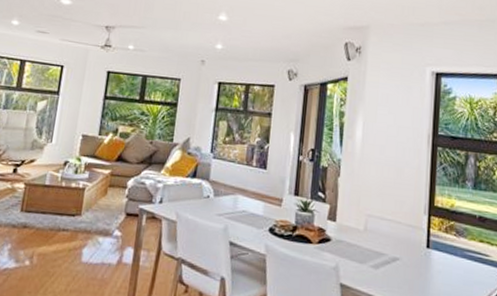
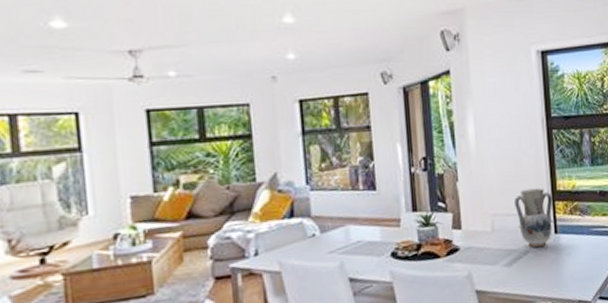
vase: none [390,197,429,258] -> present [514,188,554,248]

